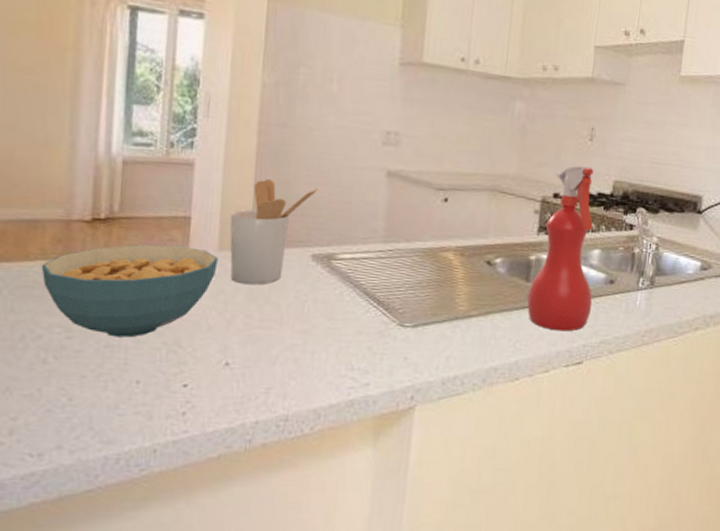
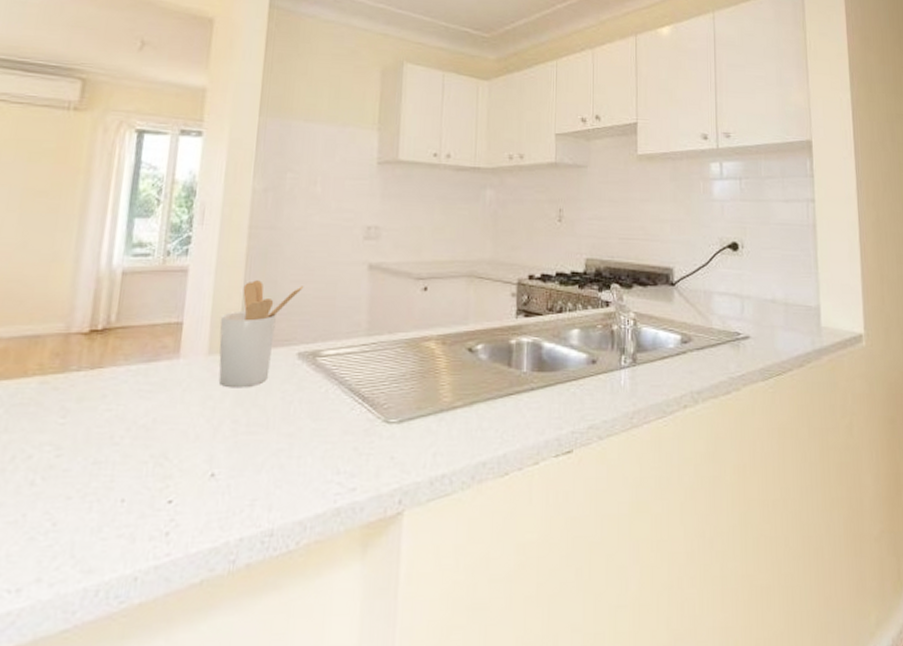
cereal bowl: present [41,244,218,338] -> none [37,353,208,452]
spray bottle: present [527,165,594,332] -> none [511,246,576,418]

